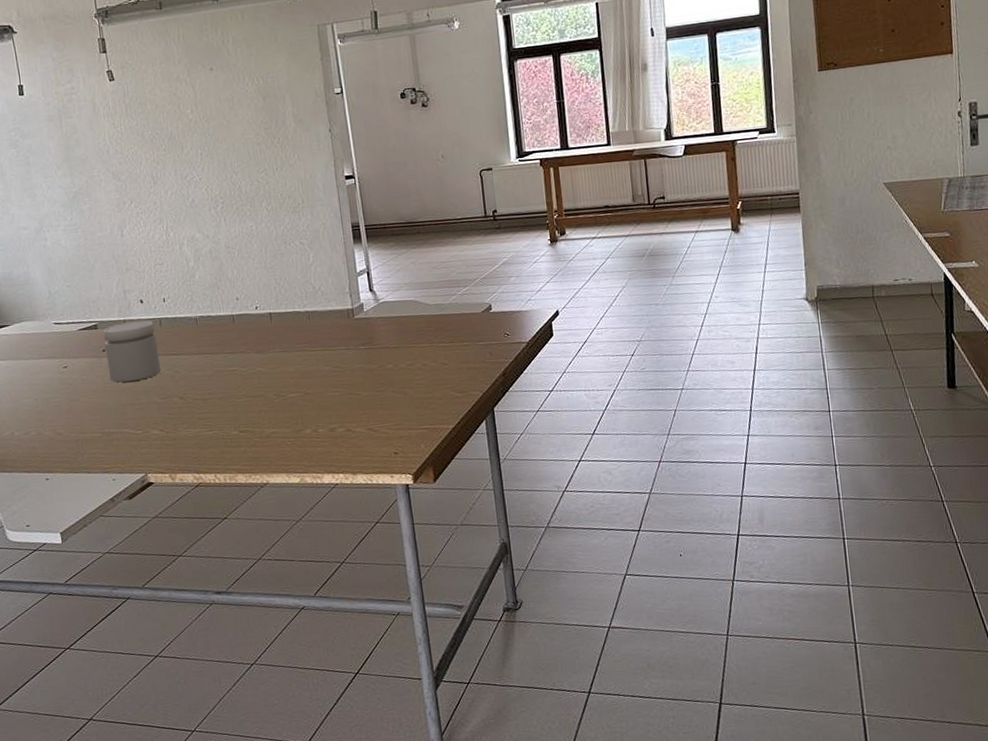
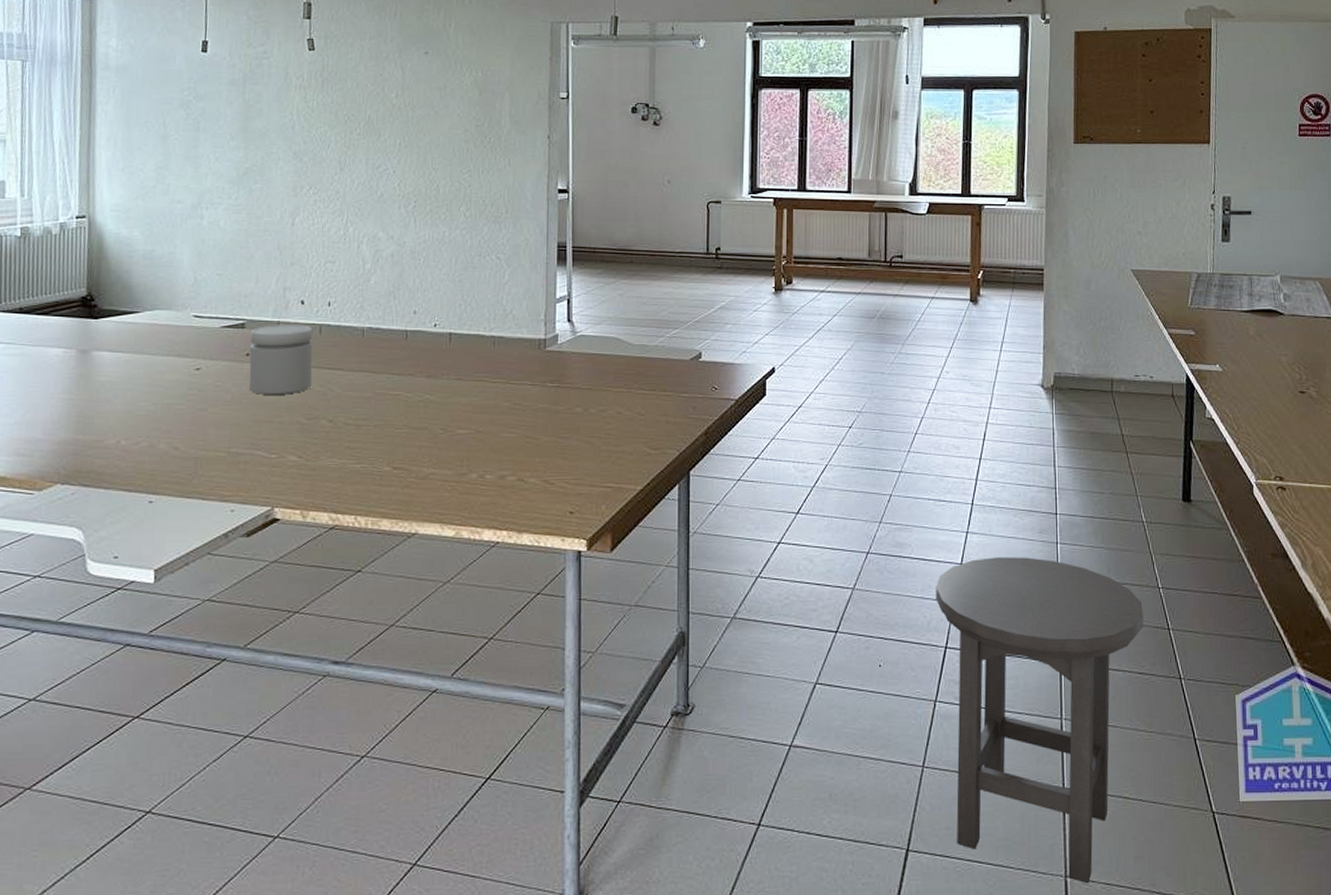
stool: none [724,451,919,720] -> present [935,557,1144,884]

